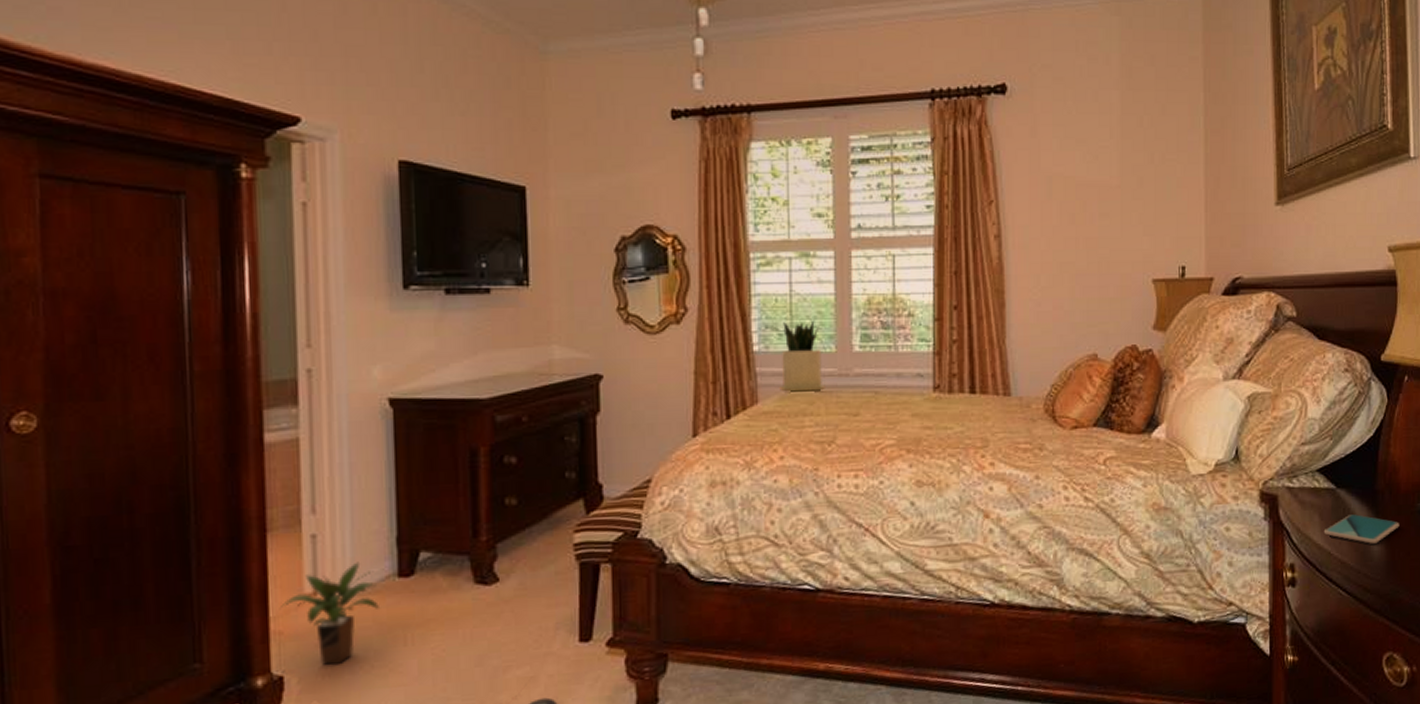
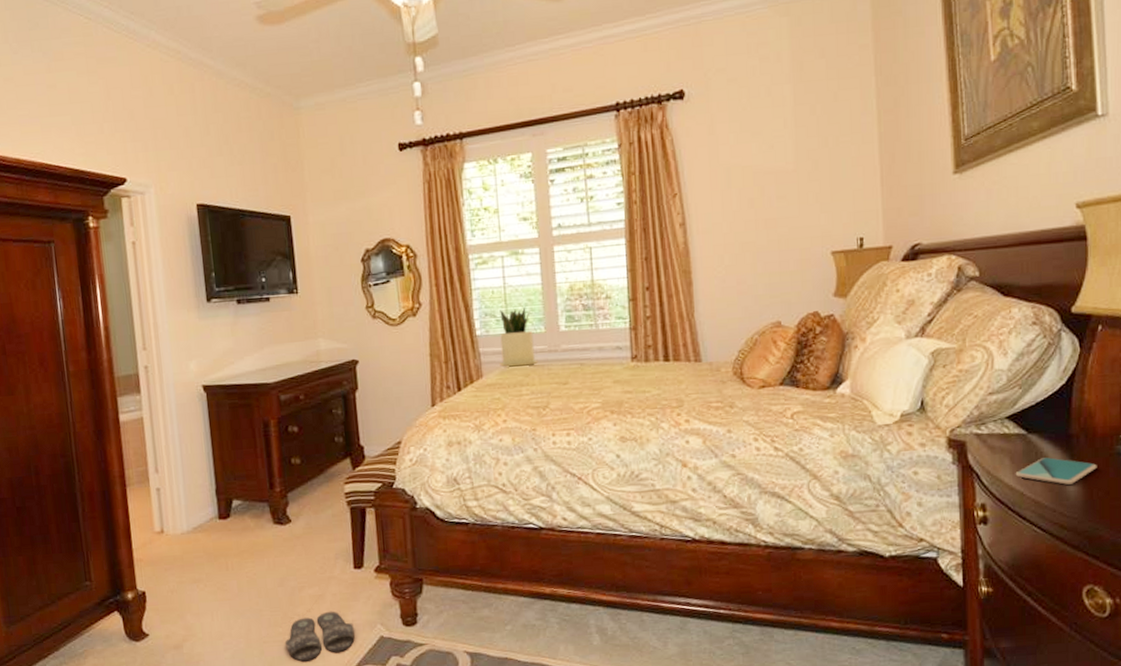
potted plant: present [279,561,379,666] -> none [139,508,207,585]

